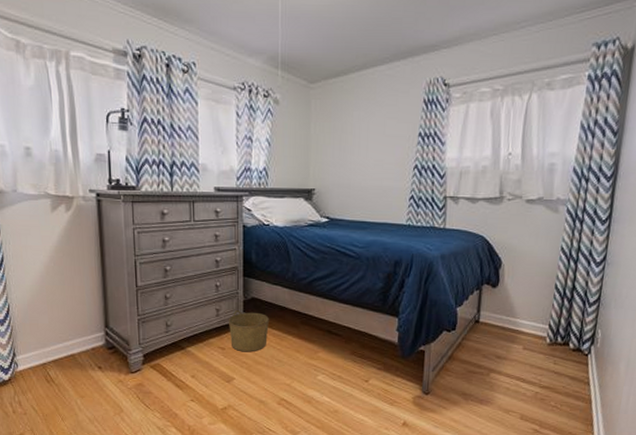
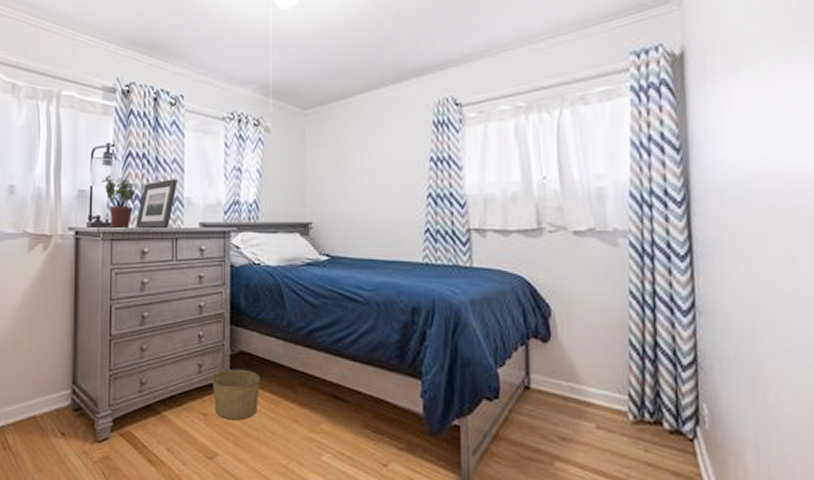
potted plant: none [118,140,153,192] -> present [101,175,136,229]
picture frame: none [154,145,193,193] -> present [136,179,178,229]

